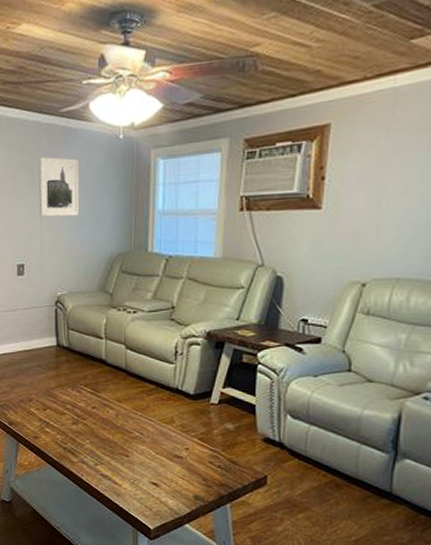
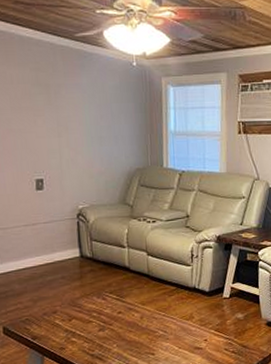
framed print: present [38,156,79,217] -> none [54,76,97,134]

